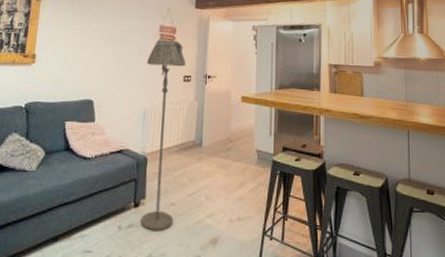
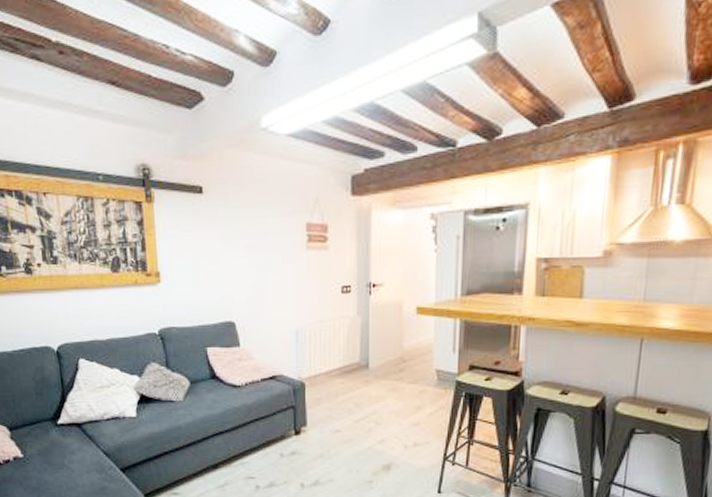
floor lamp: present [140,39,186,231] -> none [294,241,343,458]

